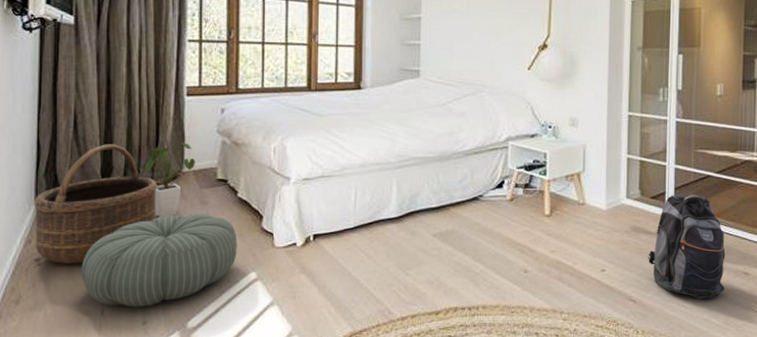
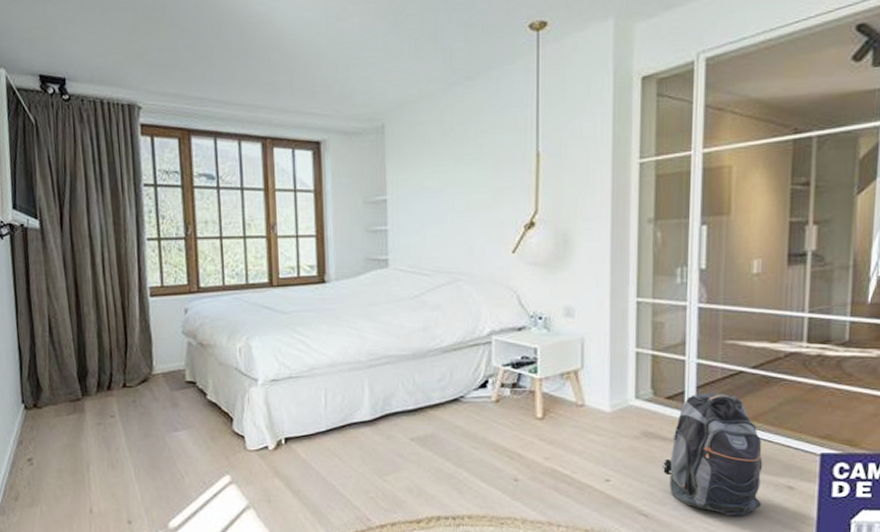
basket: present [33,144,158,264] -> none [21,347,132,464]
pouf: present [81,214,237,307] -> none [68,416,211,507]
house plant: present [141,141,195,218] -> none [113,343,164,420]

